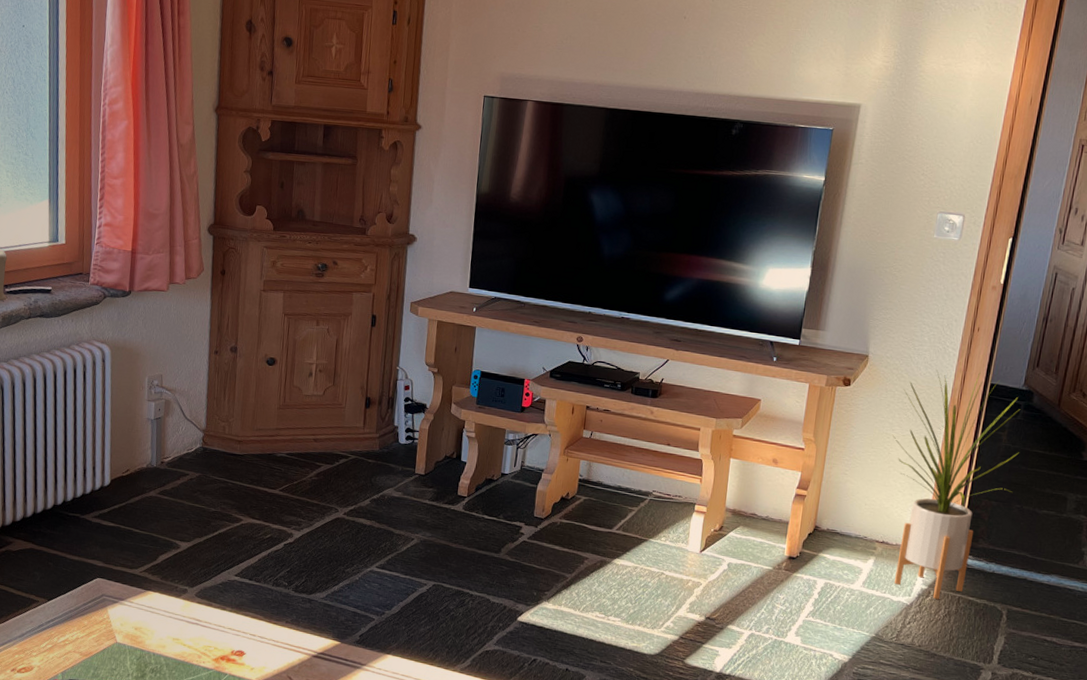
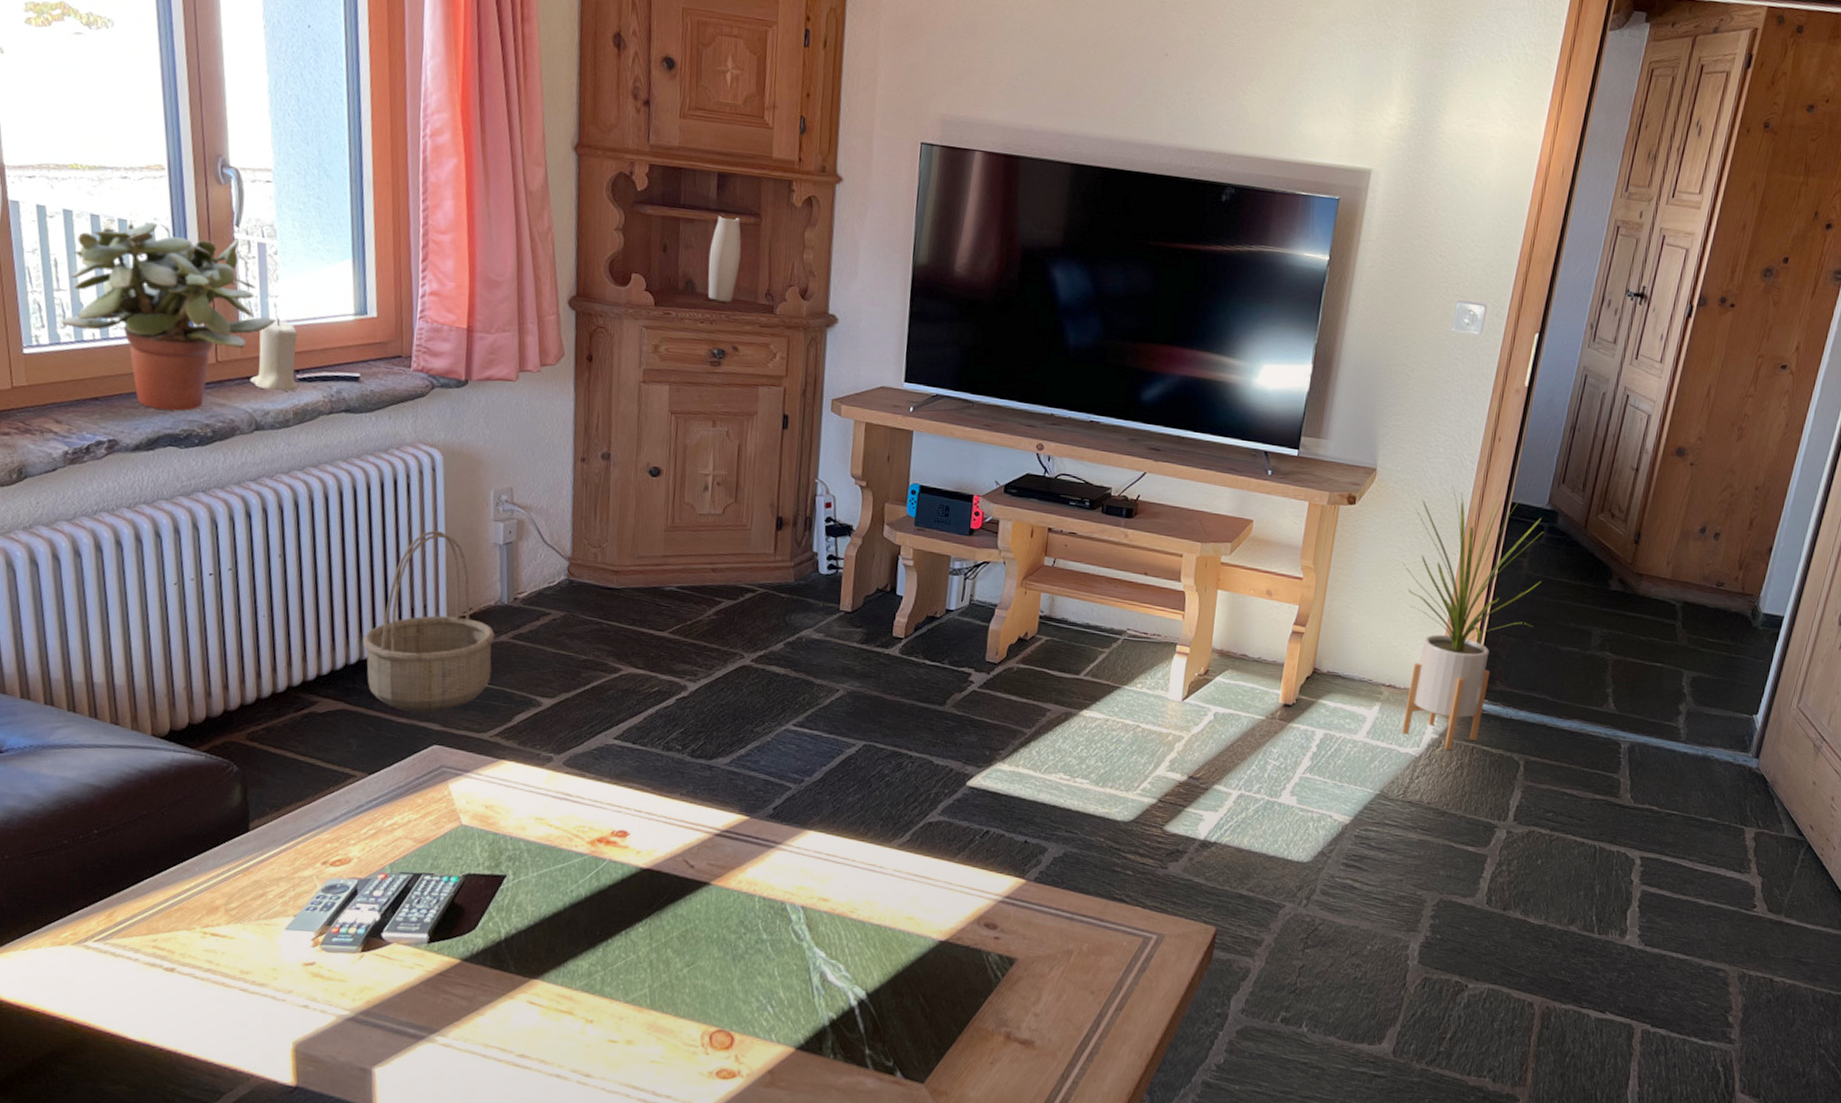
basket: none [46,408,146,552] -> present [362,530,495,713]
vase: none [314,157,342,227] -> present [707,214,742,303]

